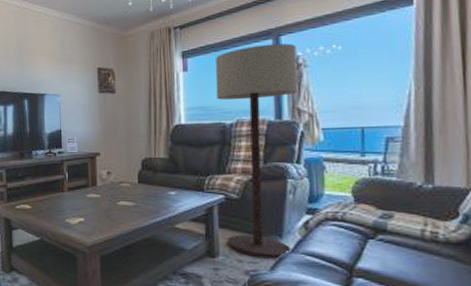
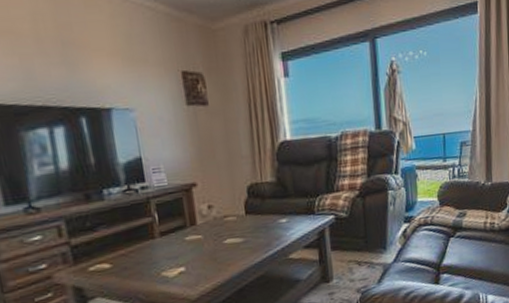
floor lamp: present [215,43,298,259] -> none [317,46,394,274]

